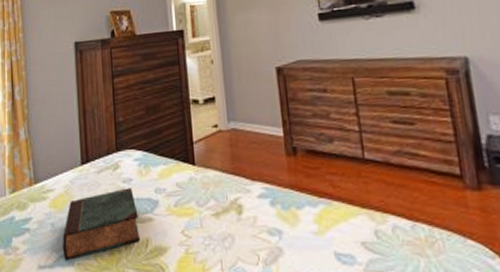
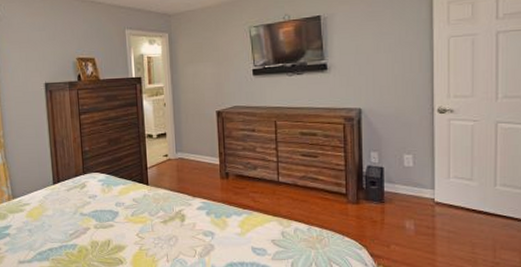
book: present [62,188,140,261] -> none [38,202,103,257]

